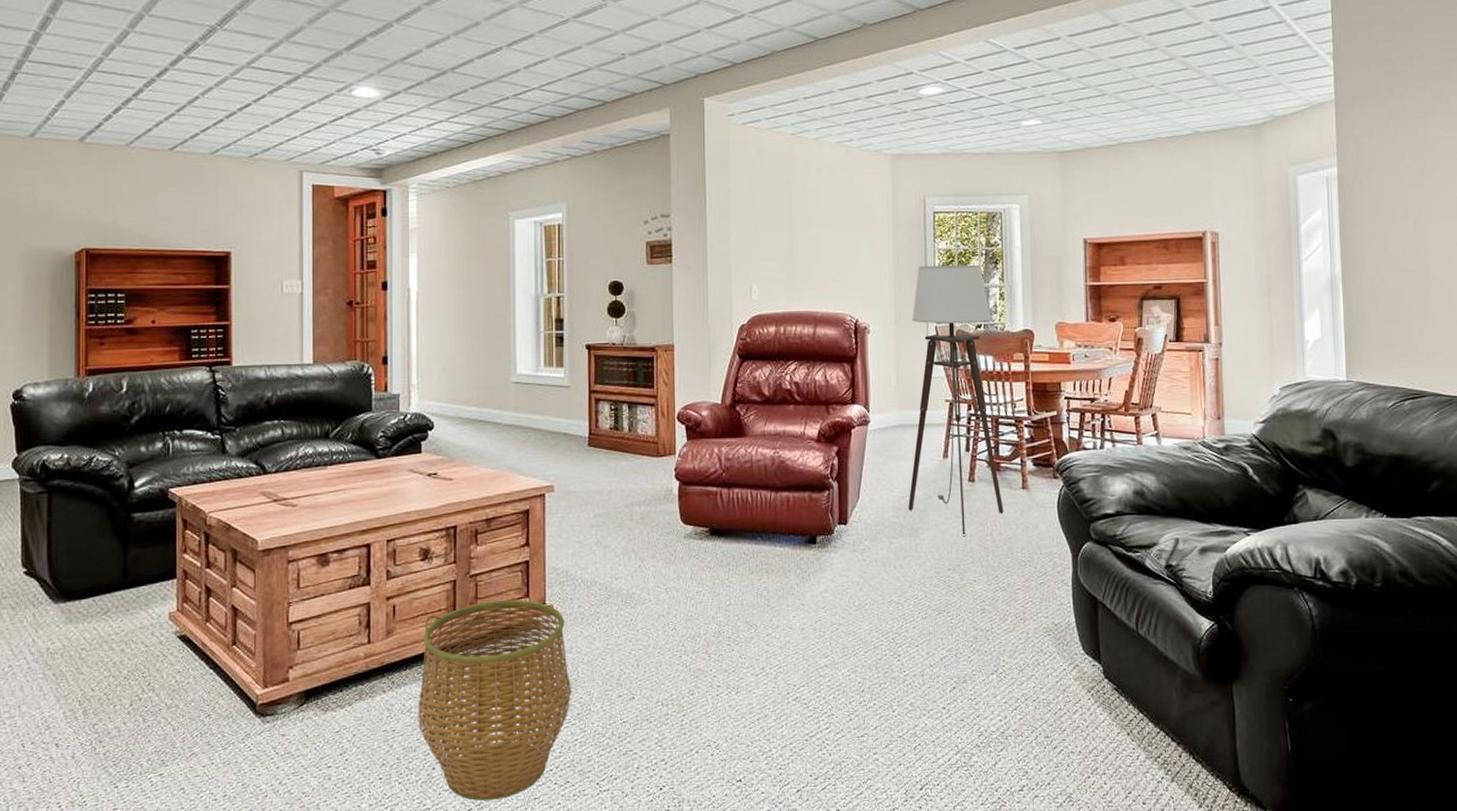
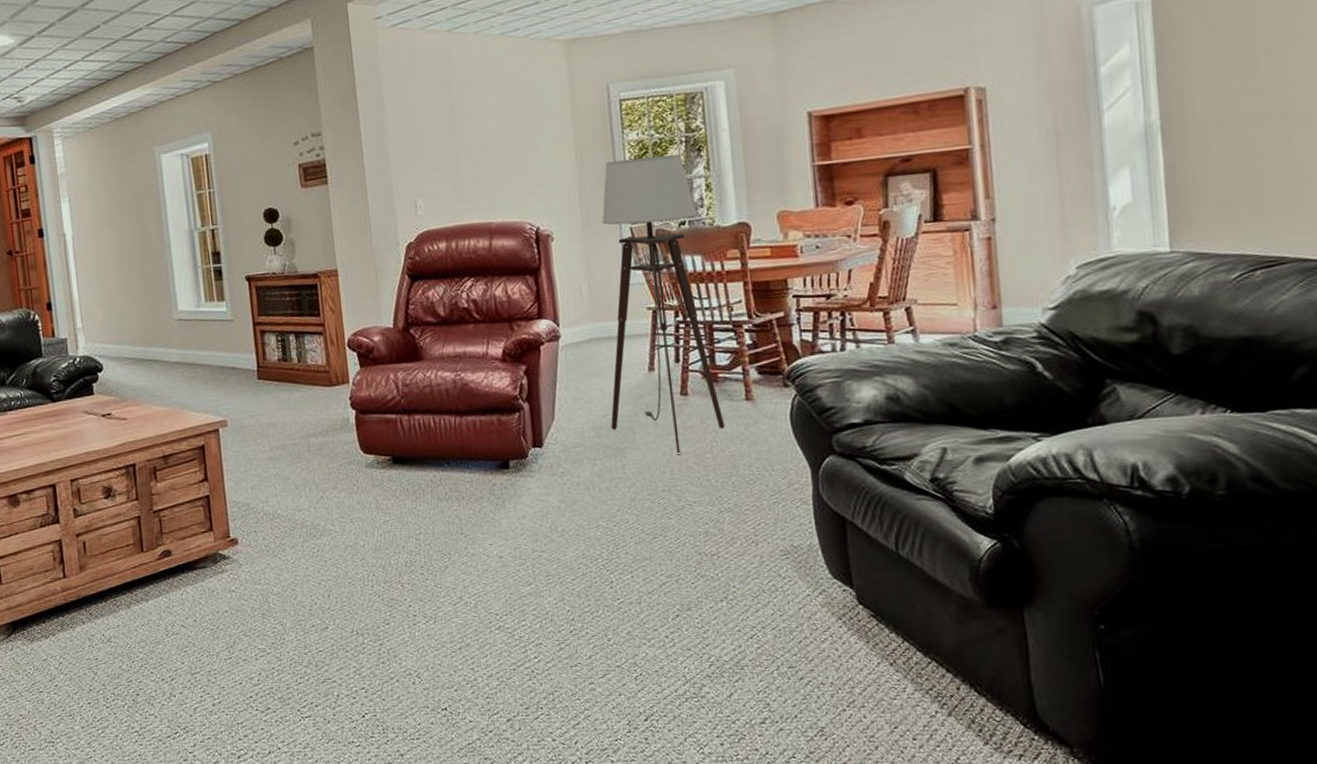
basket: present [418,599,572,801] -> none [114,533,265,725]

